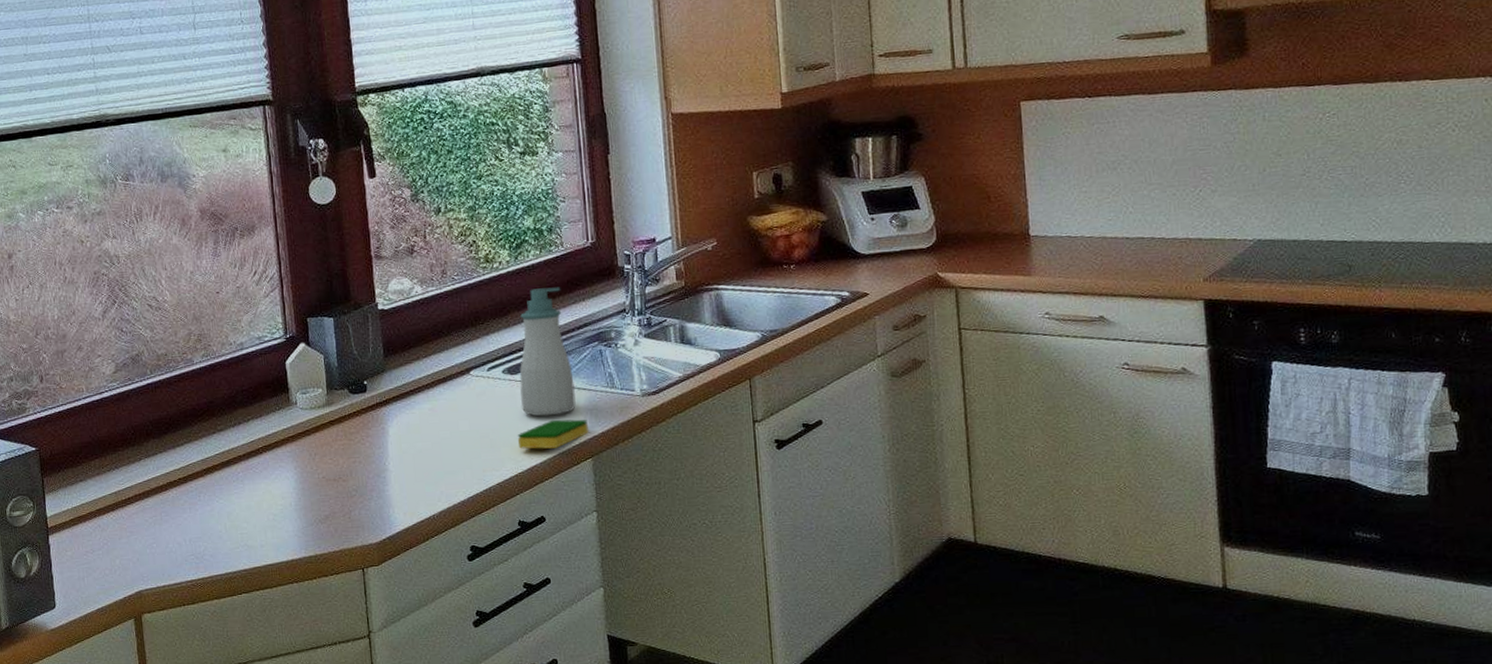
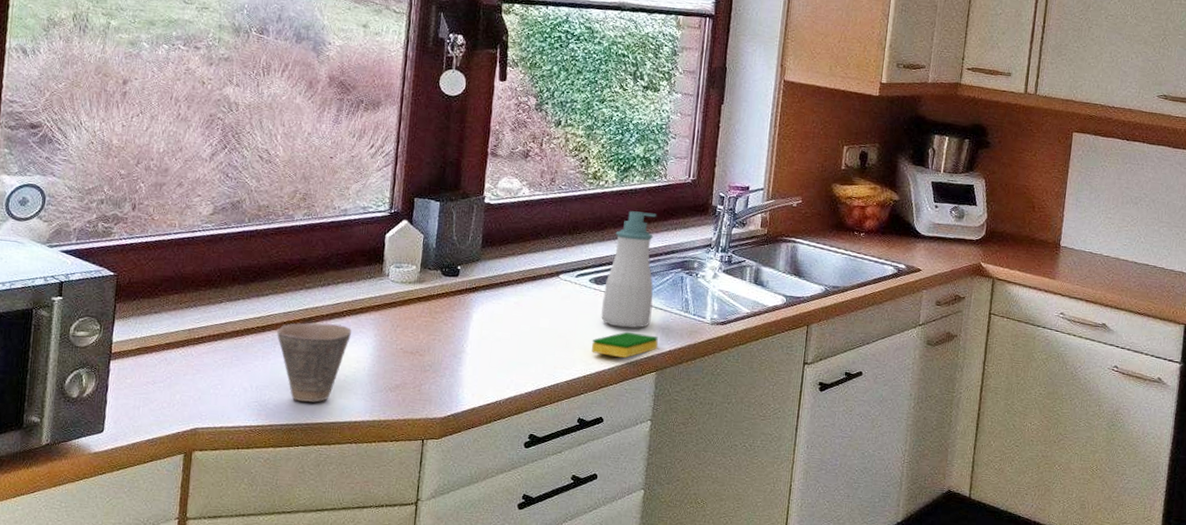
cup: none [198,462,271,548] -> present [276,323,351,403]

